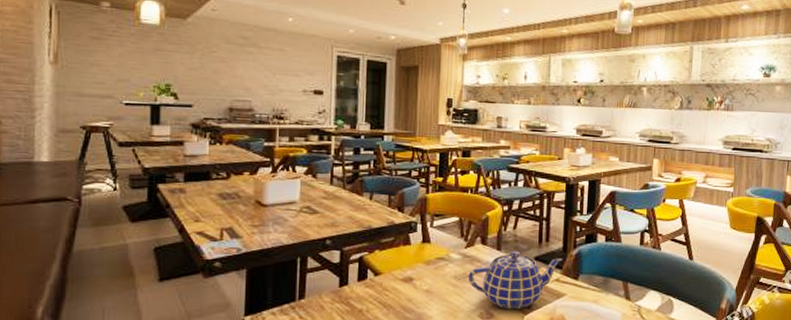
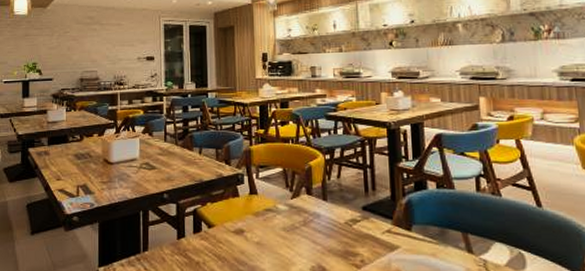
teapot: present [468,251,563,310] -> none [296,201,392,263]

